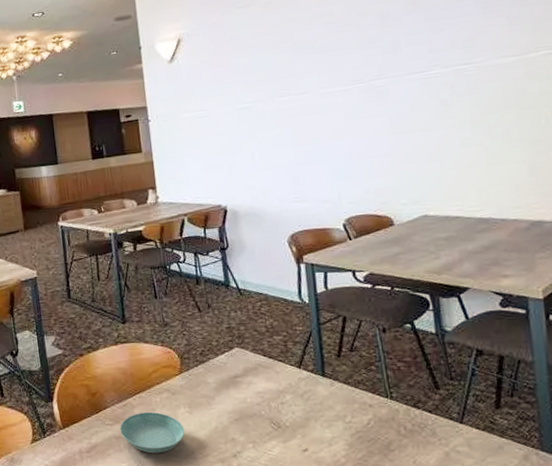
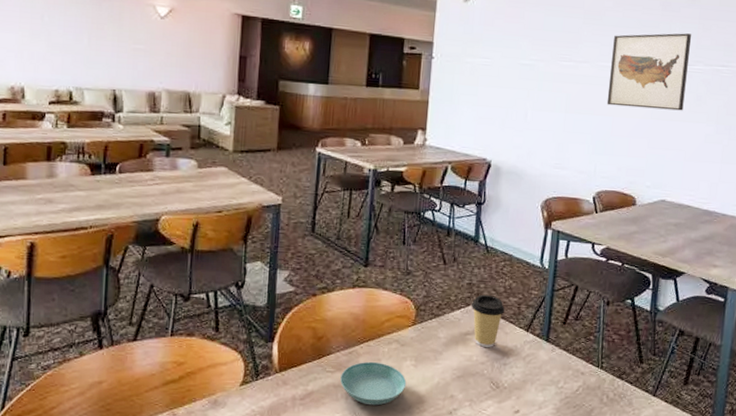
coffee cup: none [234,336,272,389] -> present [470,294,505,348]
wall art: none [331,39,428,130] -> present [606,33,691,111]

